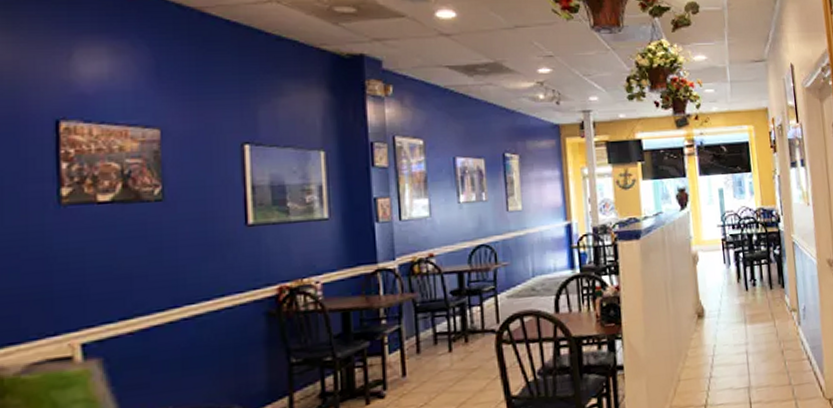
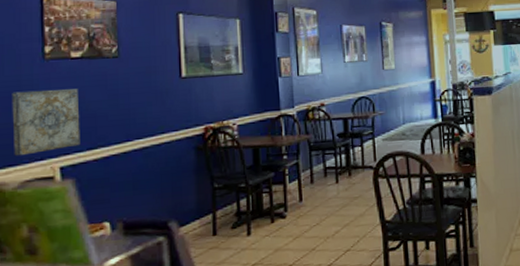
wall art: none [14,242,110,332] -> present [12,89,81,156]

